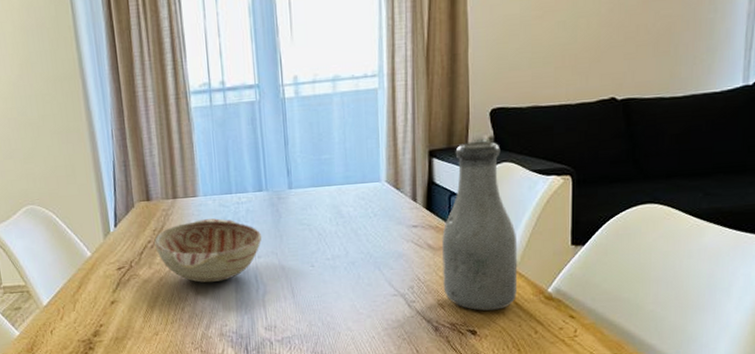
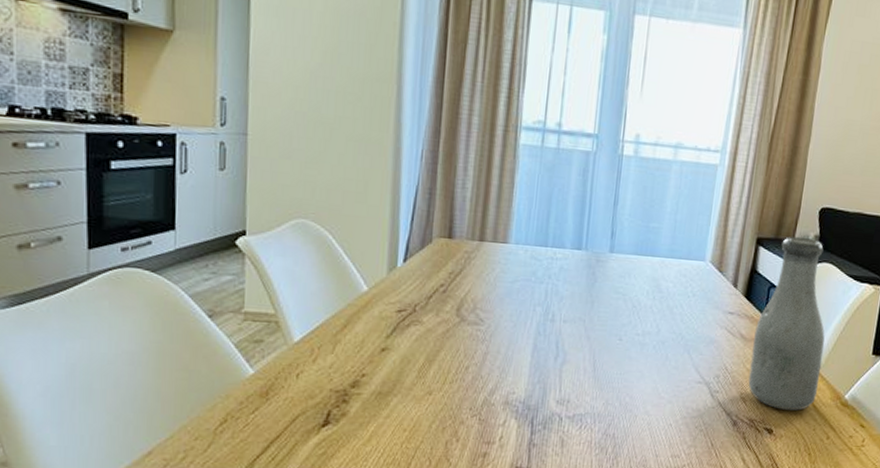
decorative bowl: present [154,218,262,283] -> none [448,269,572,343]

